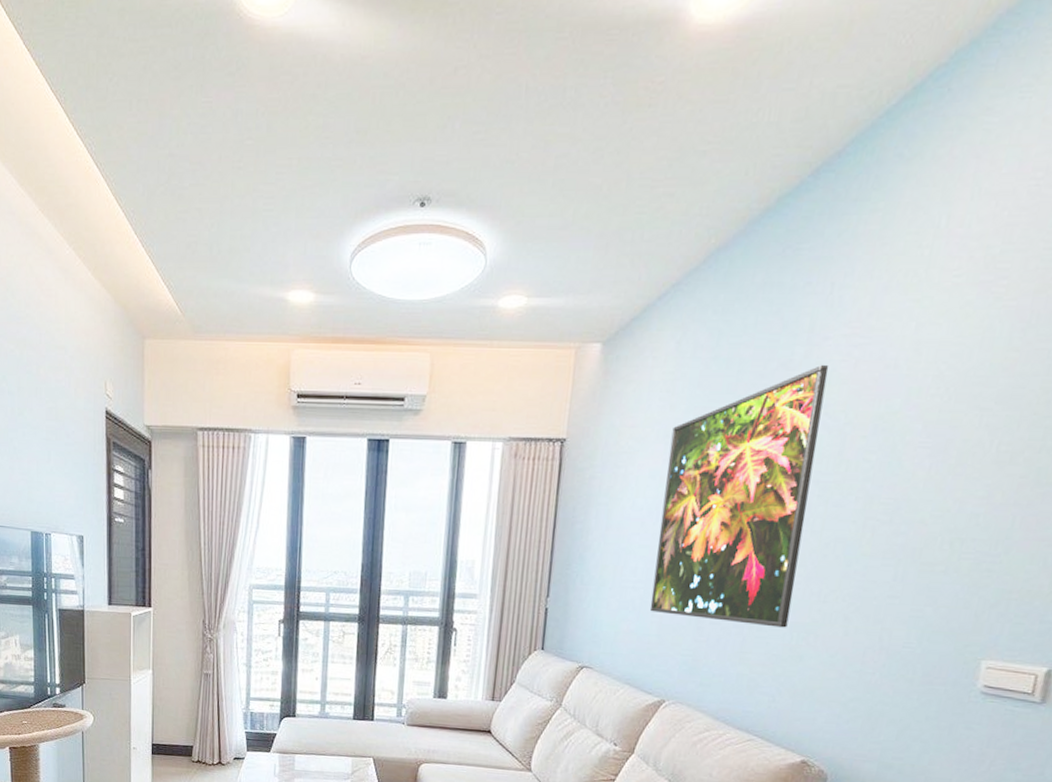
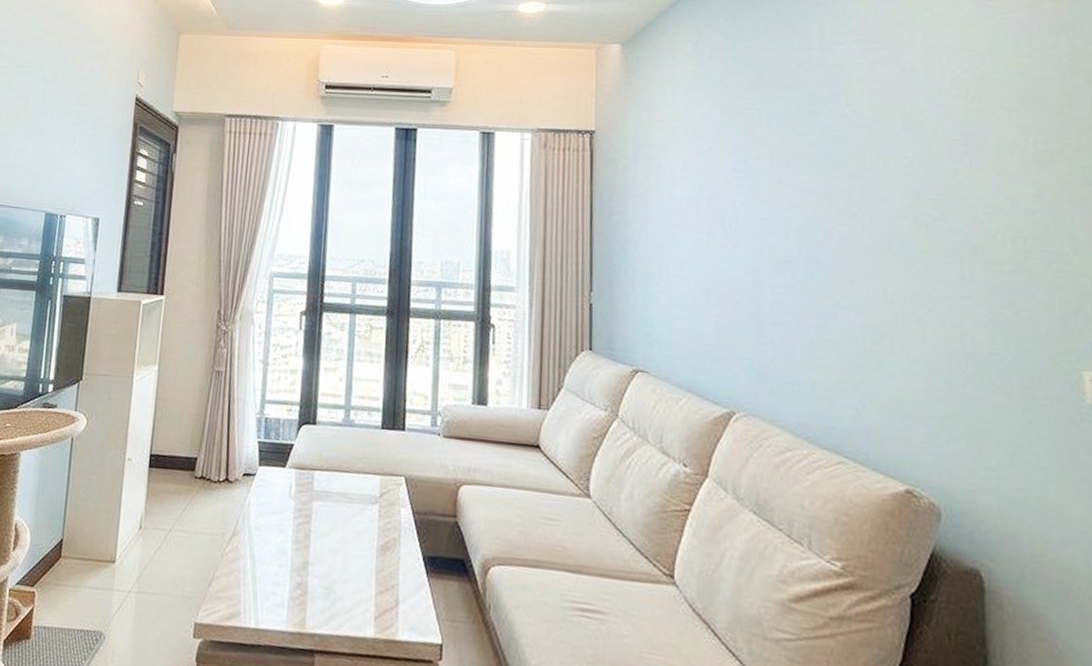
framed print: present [649,364,829,628] -> none [701,66,857,330]

